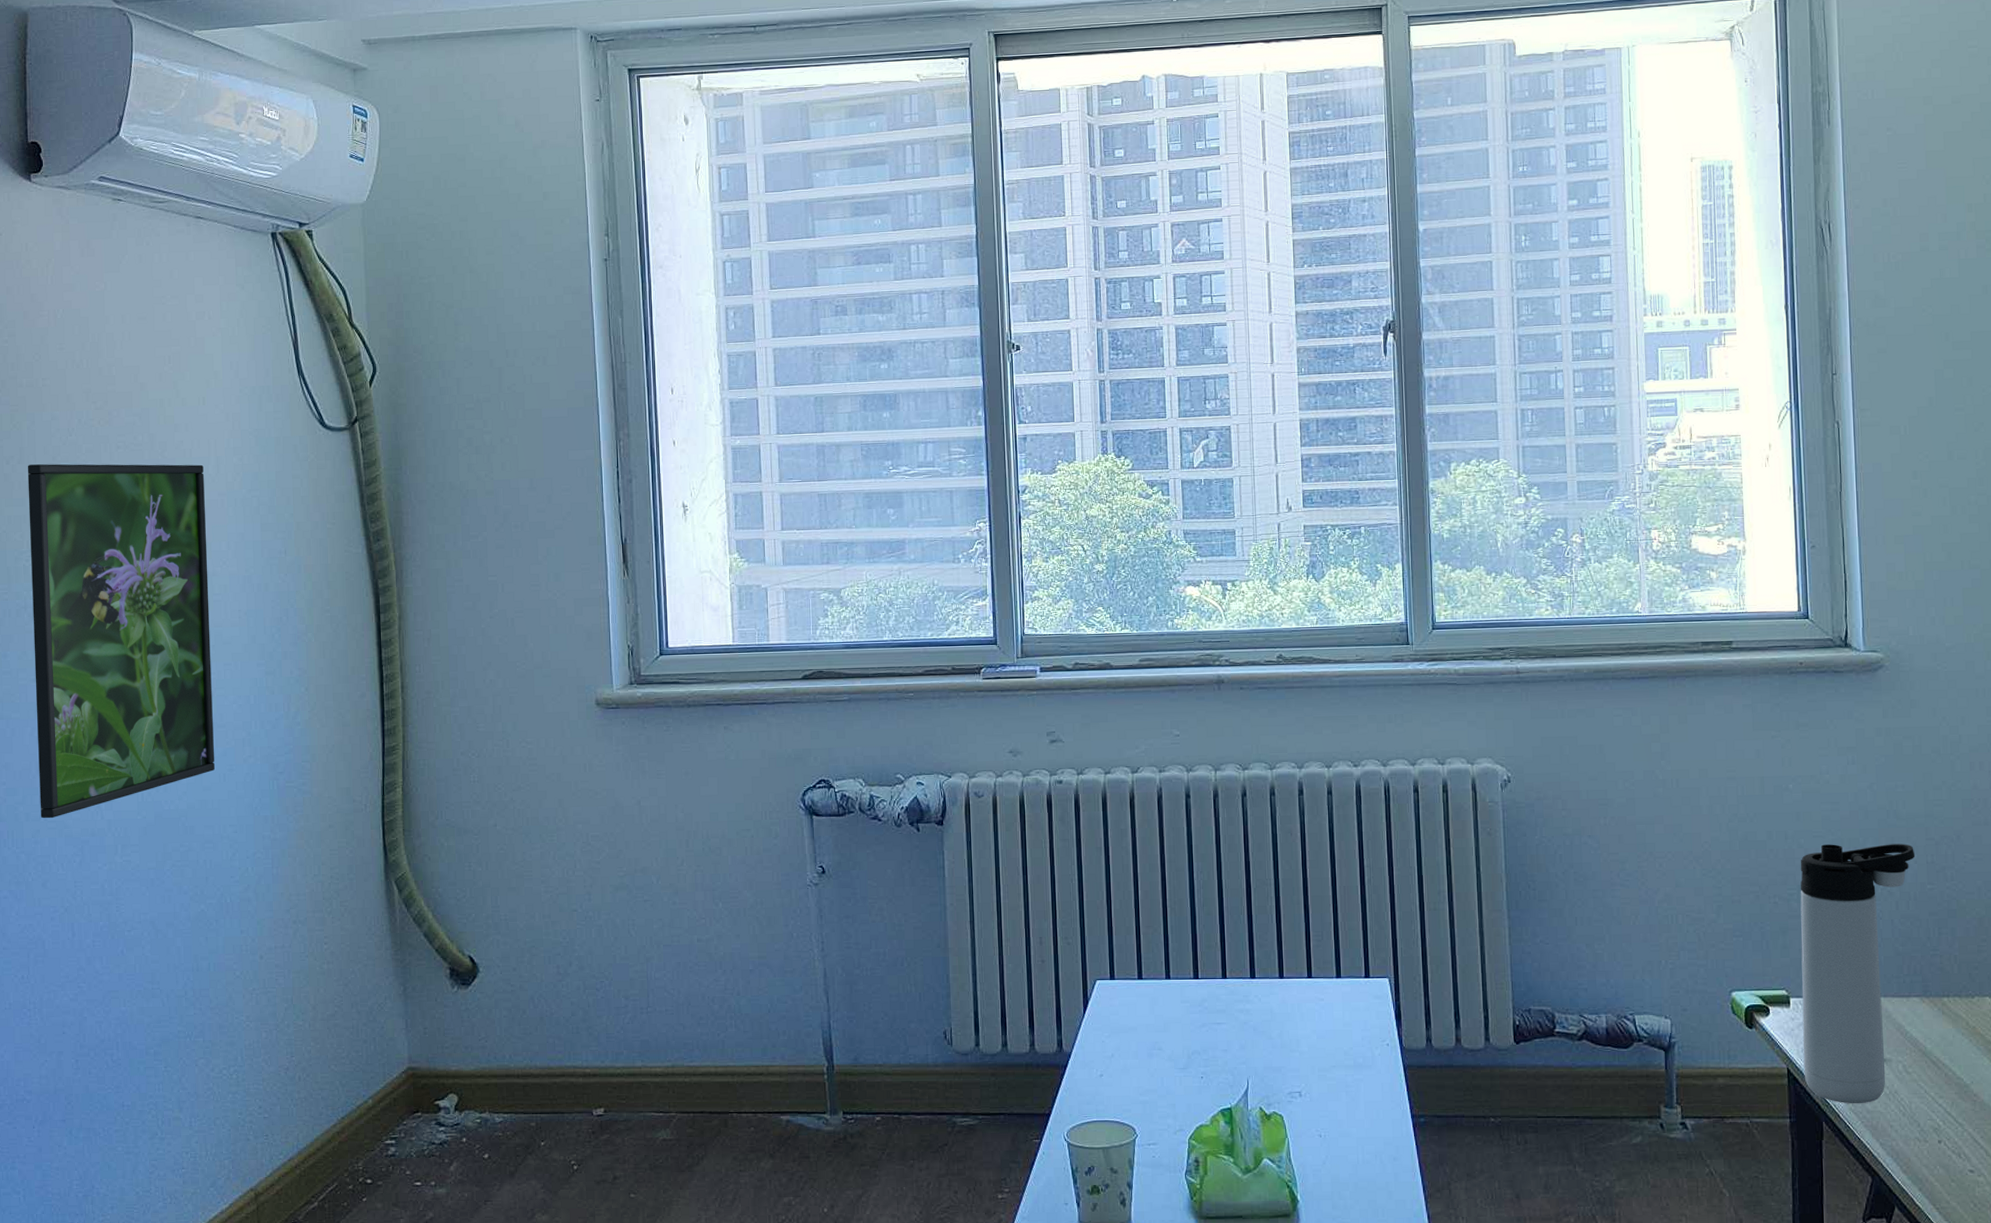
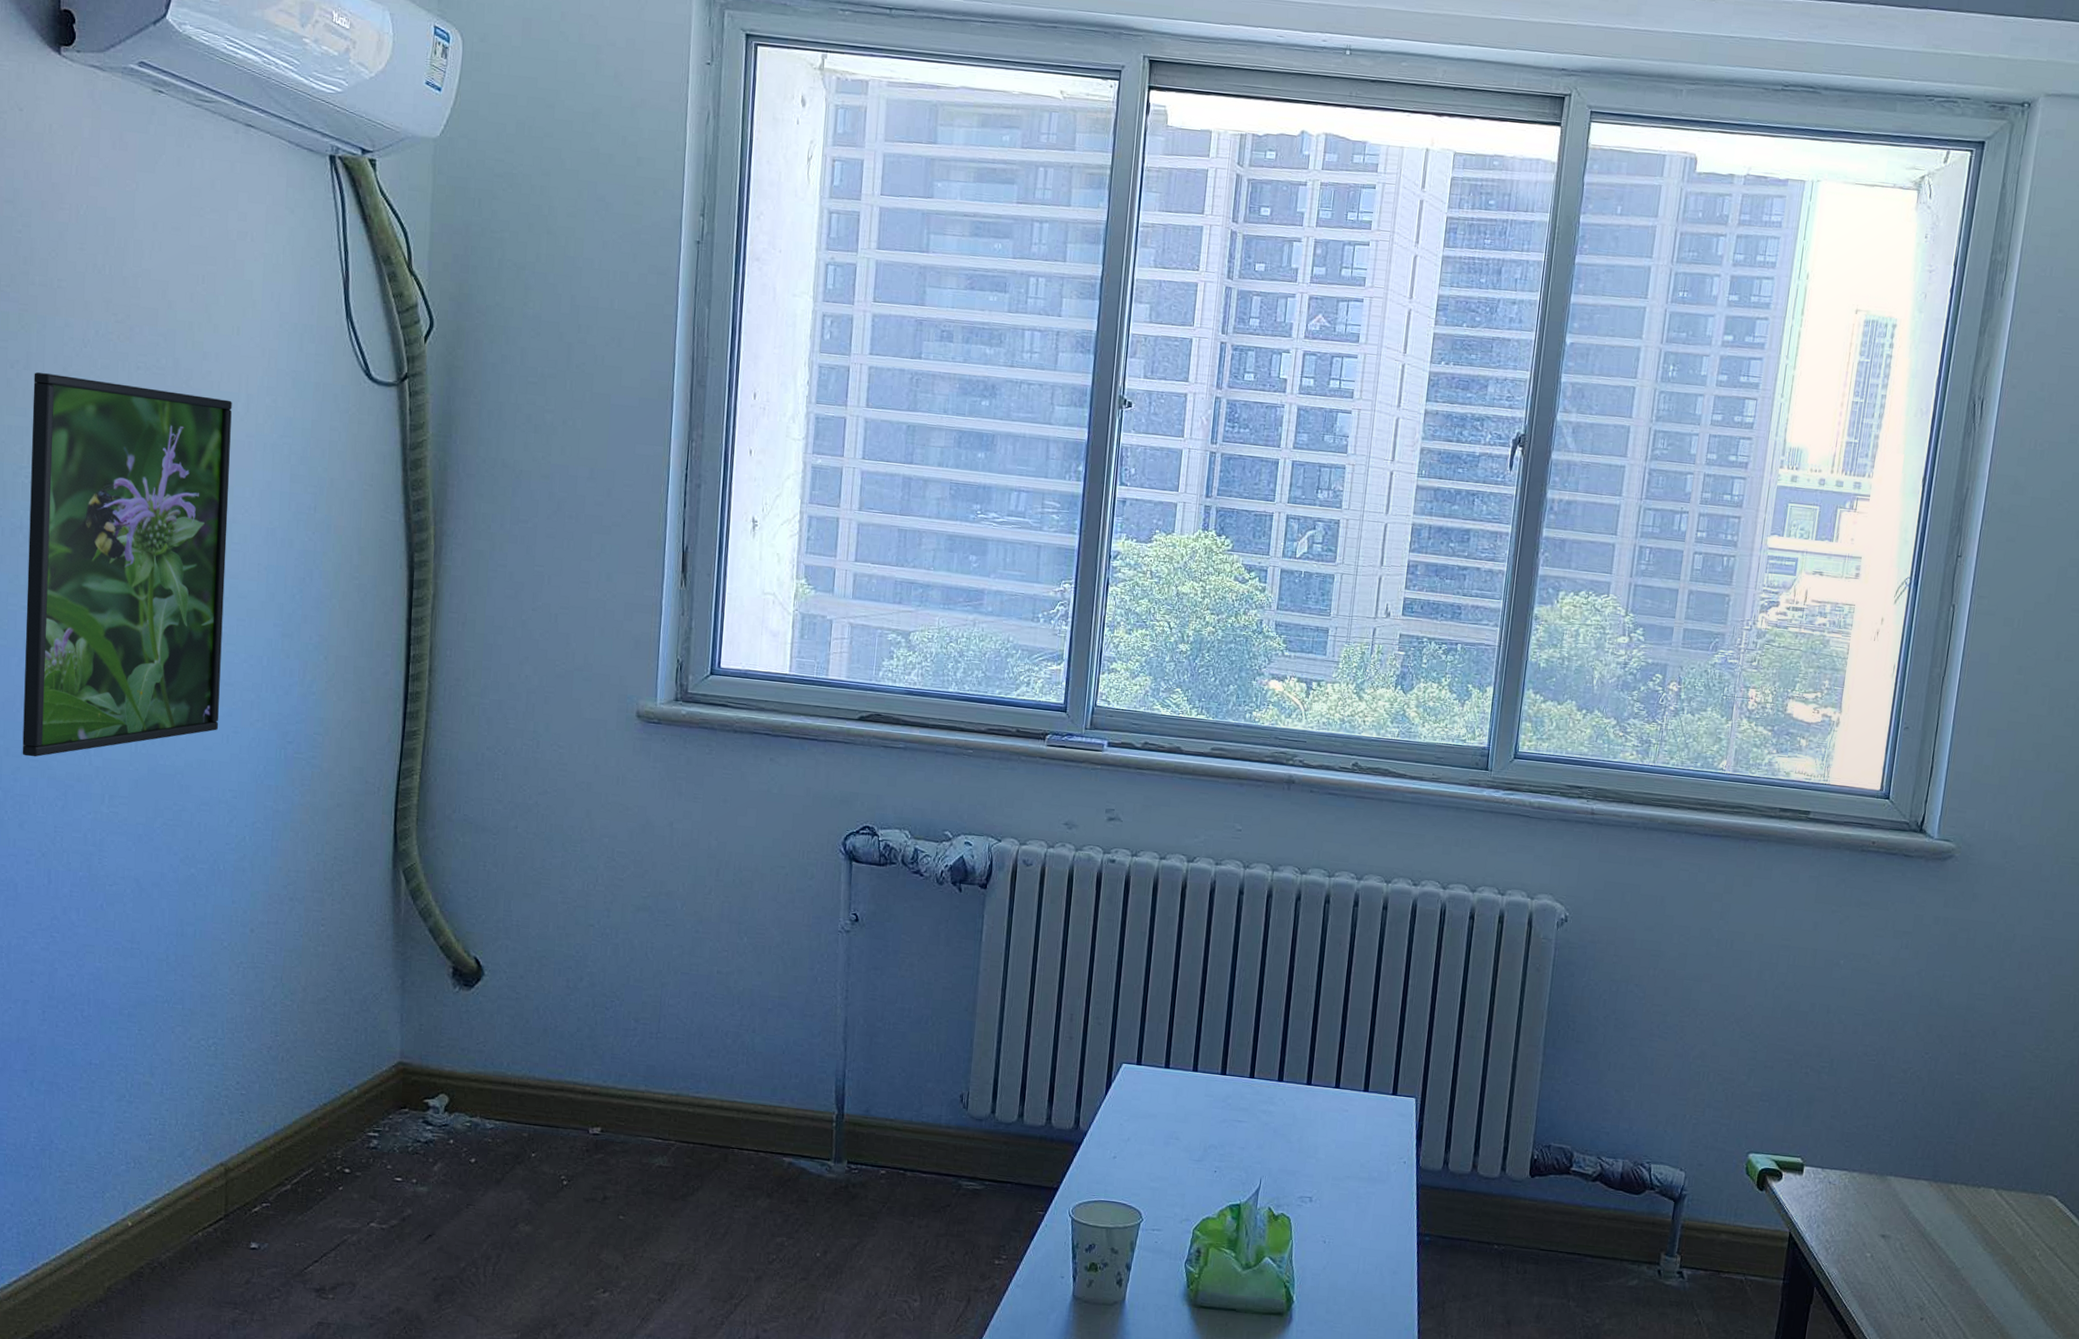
thermos bottle: present [1800,844,1916,1104] -> none [1804,1023,1950,1275]

